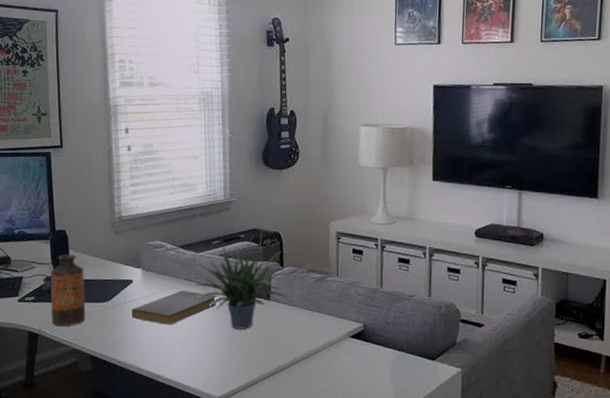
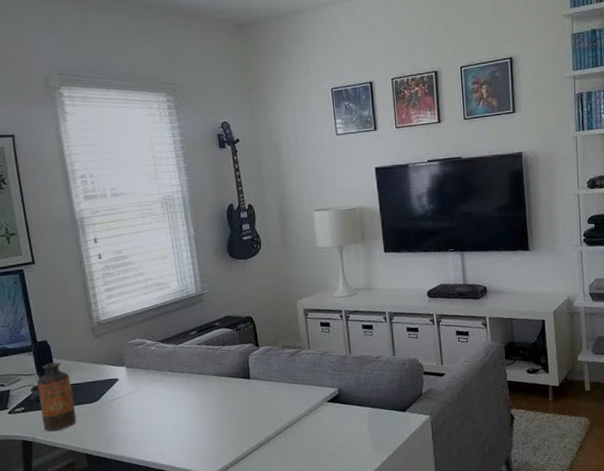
book: present [131,291,217,325] -> none [120,381,201,415]
potted plant: present [195,224,288,330] -> none [178,311,266,410]

